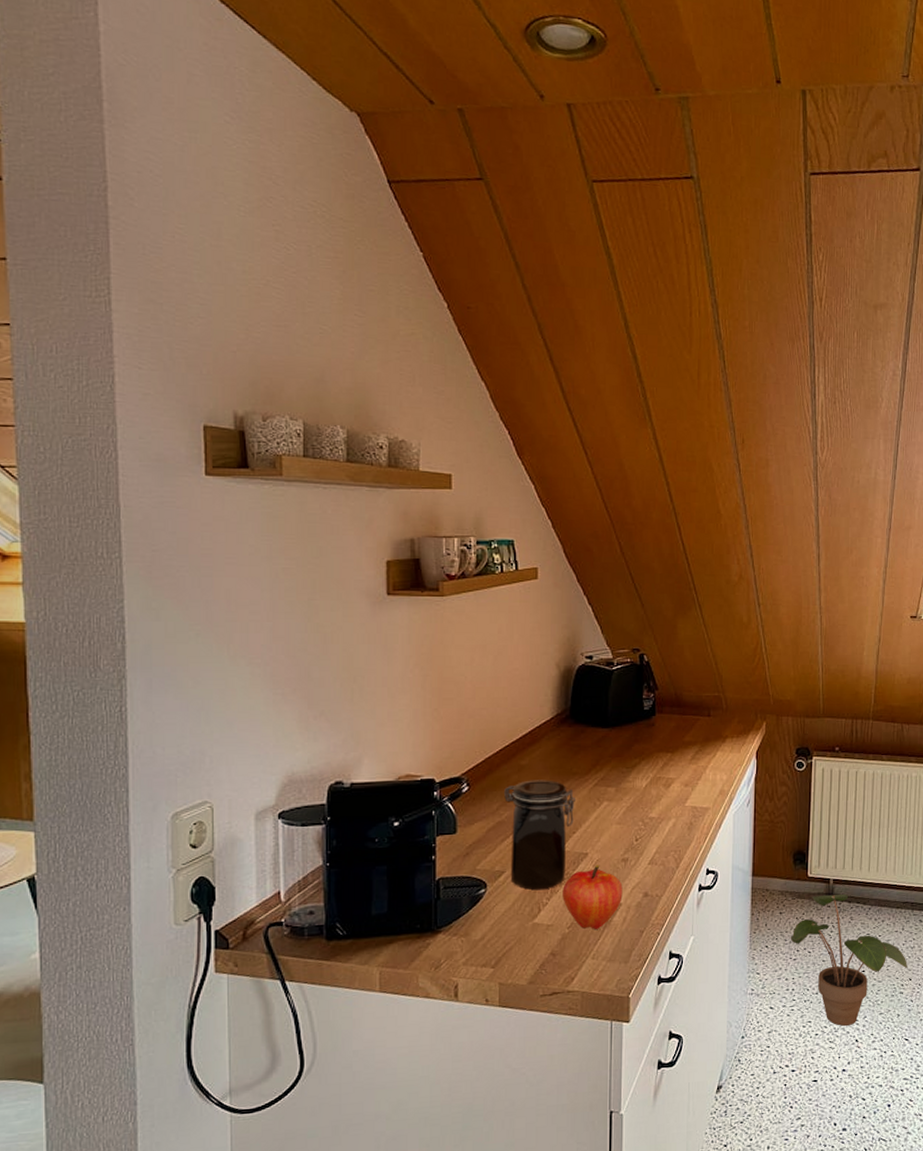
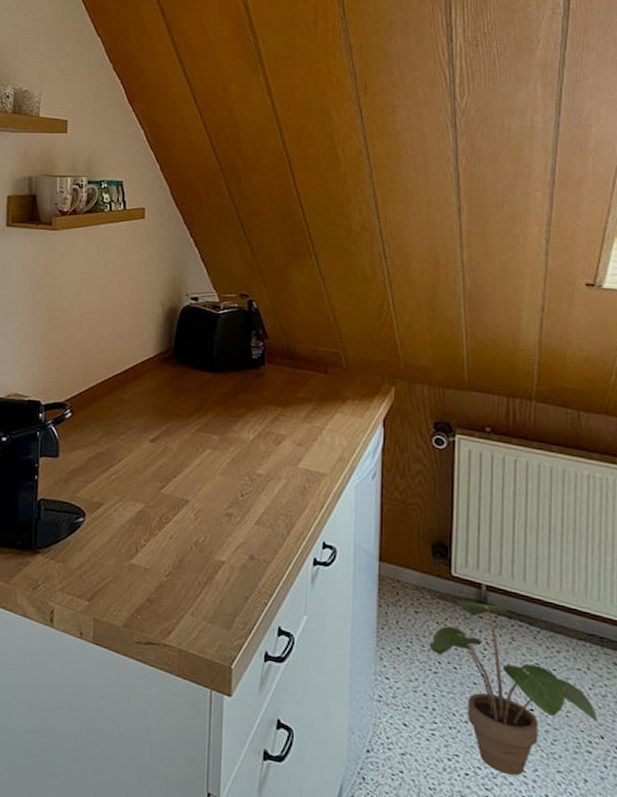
jar: present [504,779,576,890] -> none [105,415,178,530]
fruit: present [562,865,623,929] -> none [161,514,226,584]

